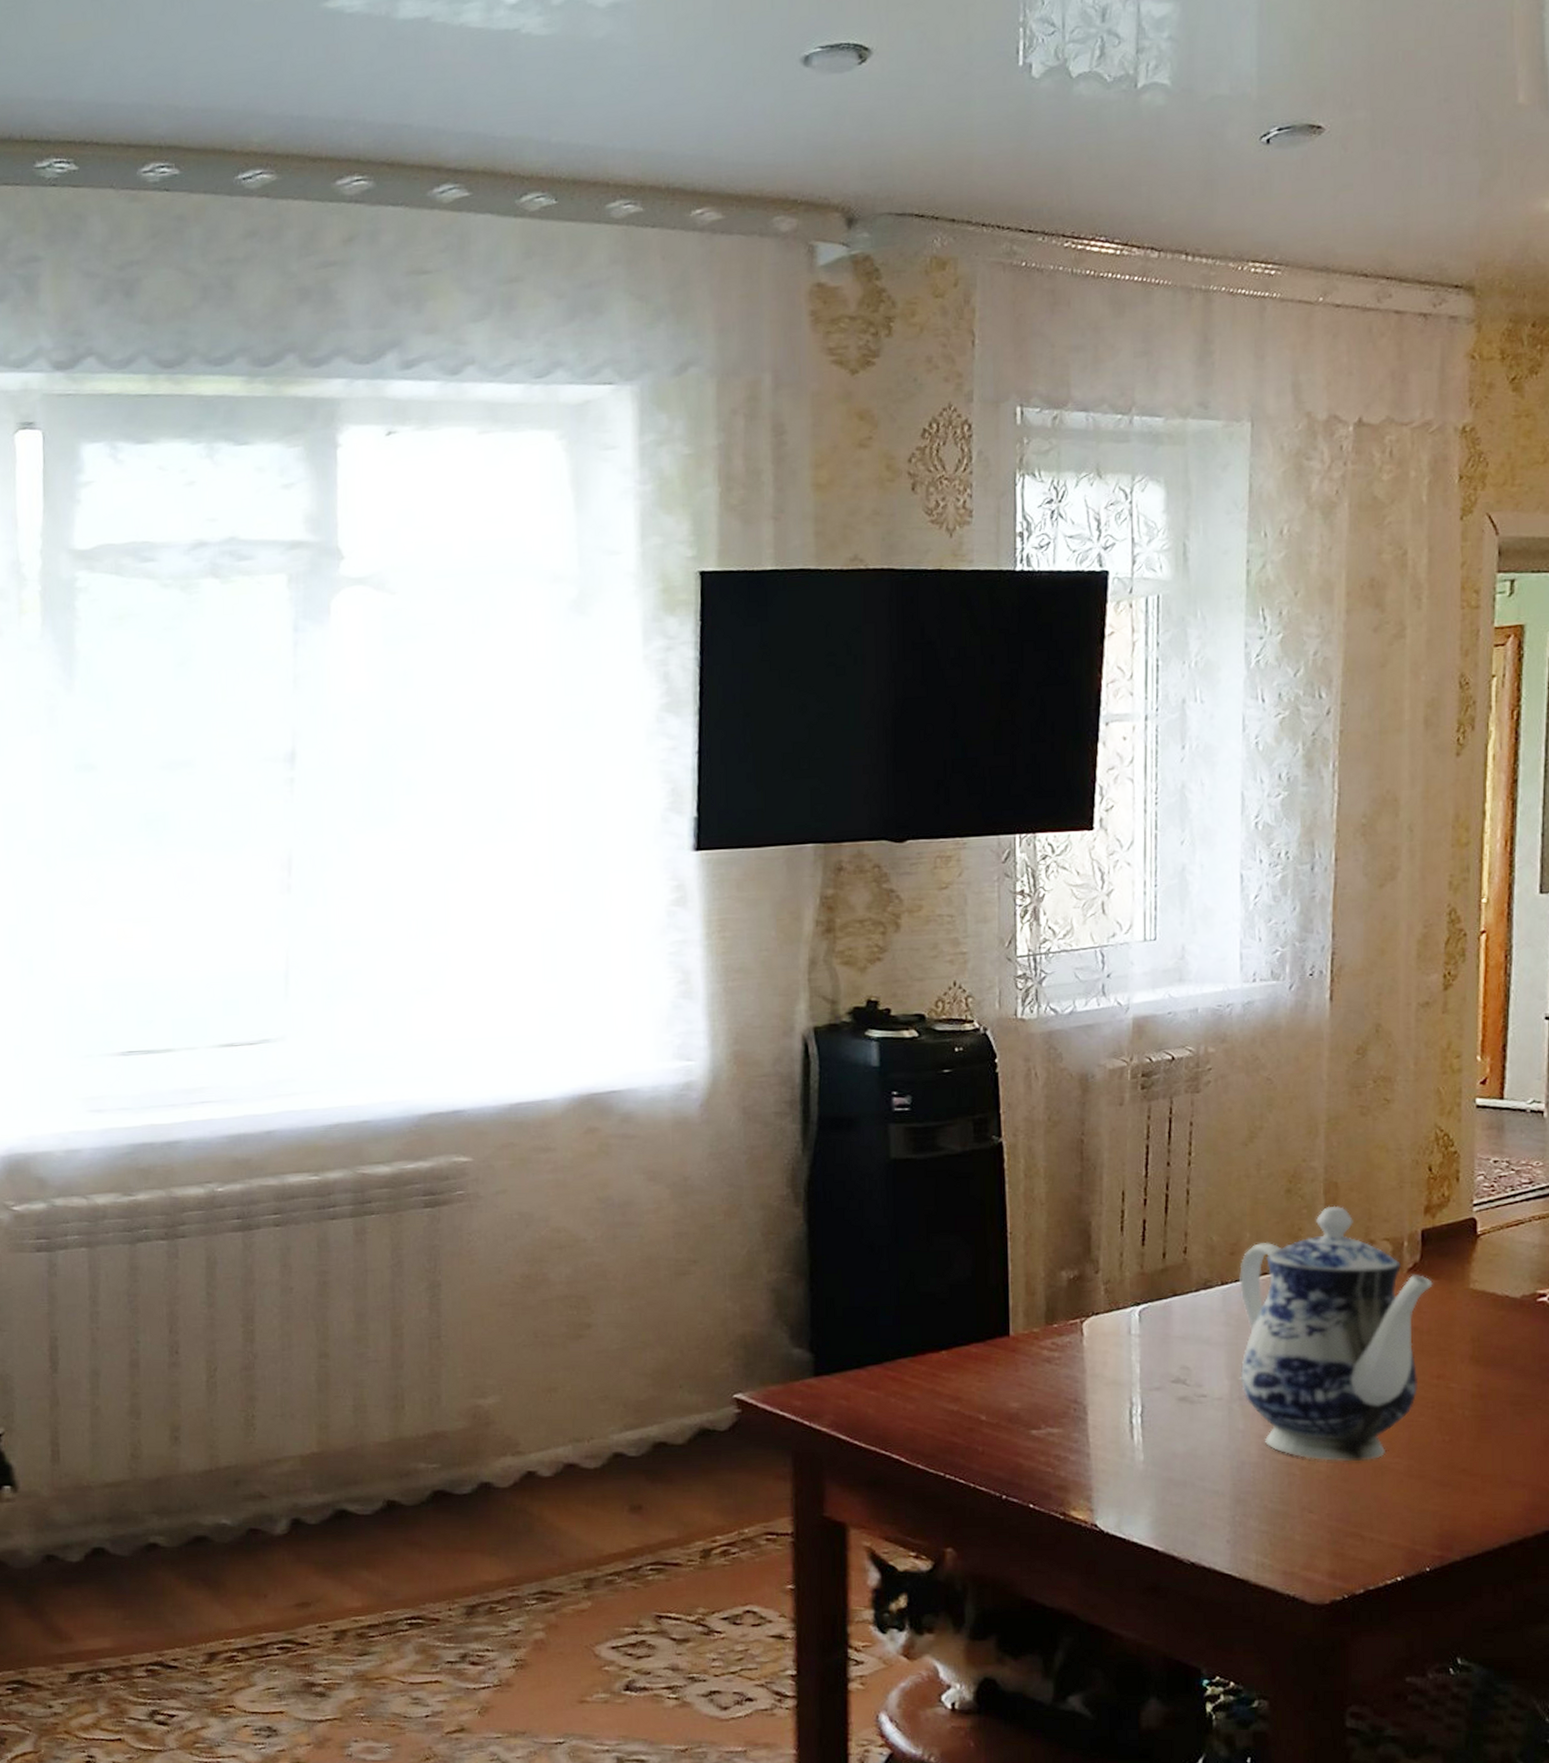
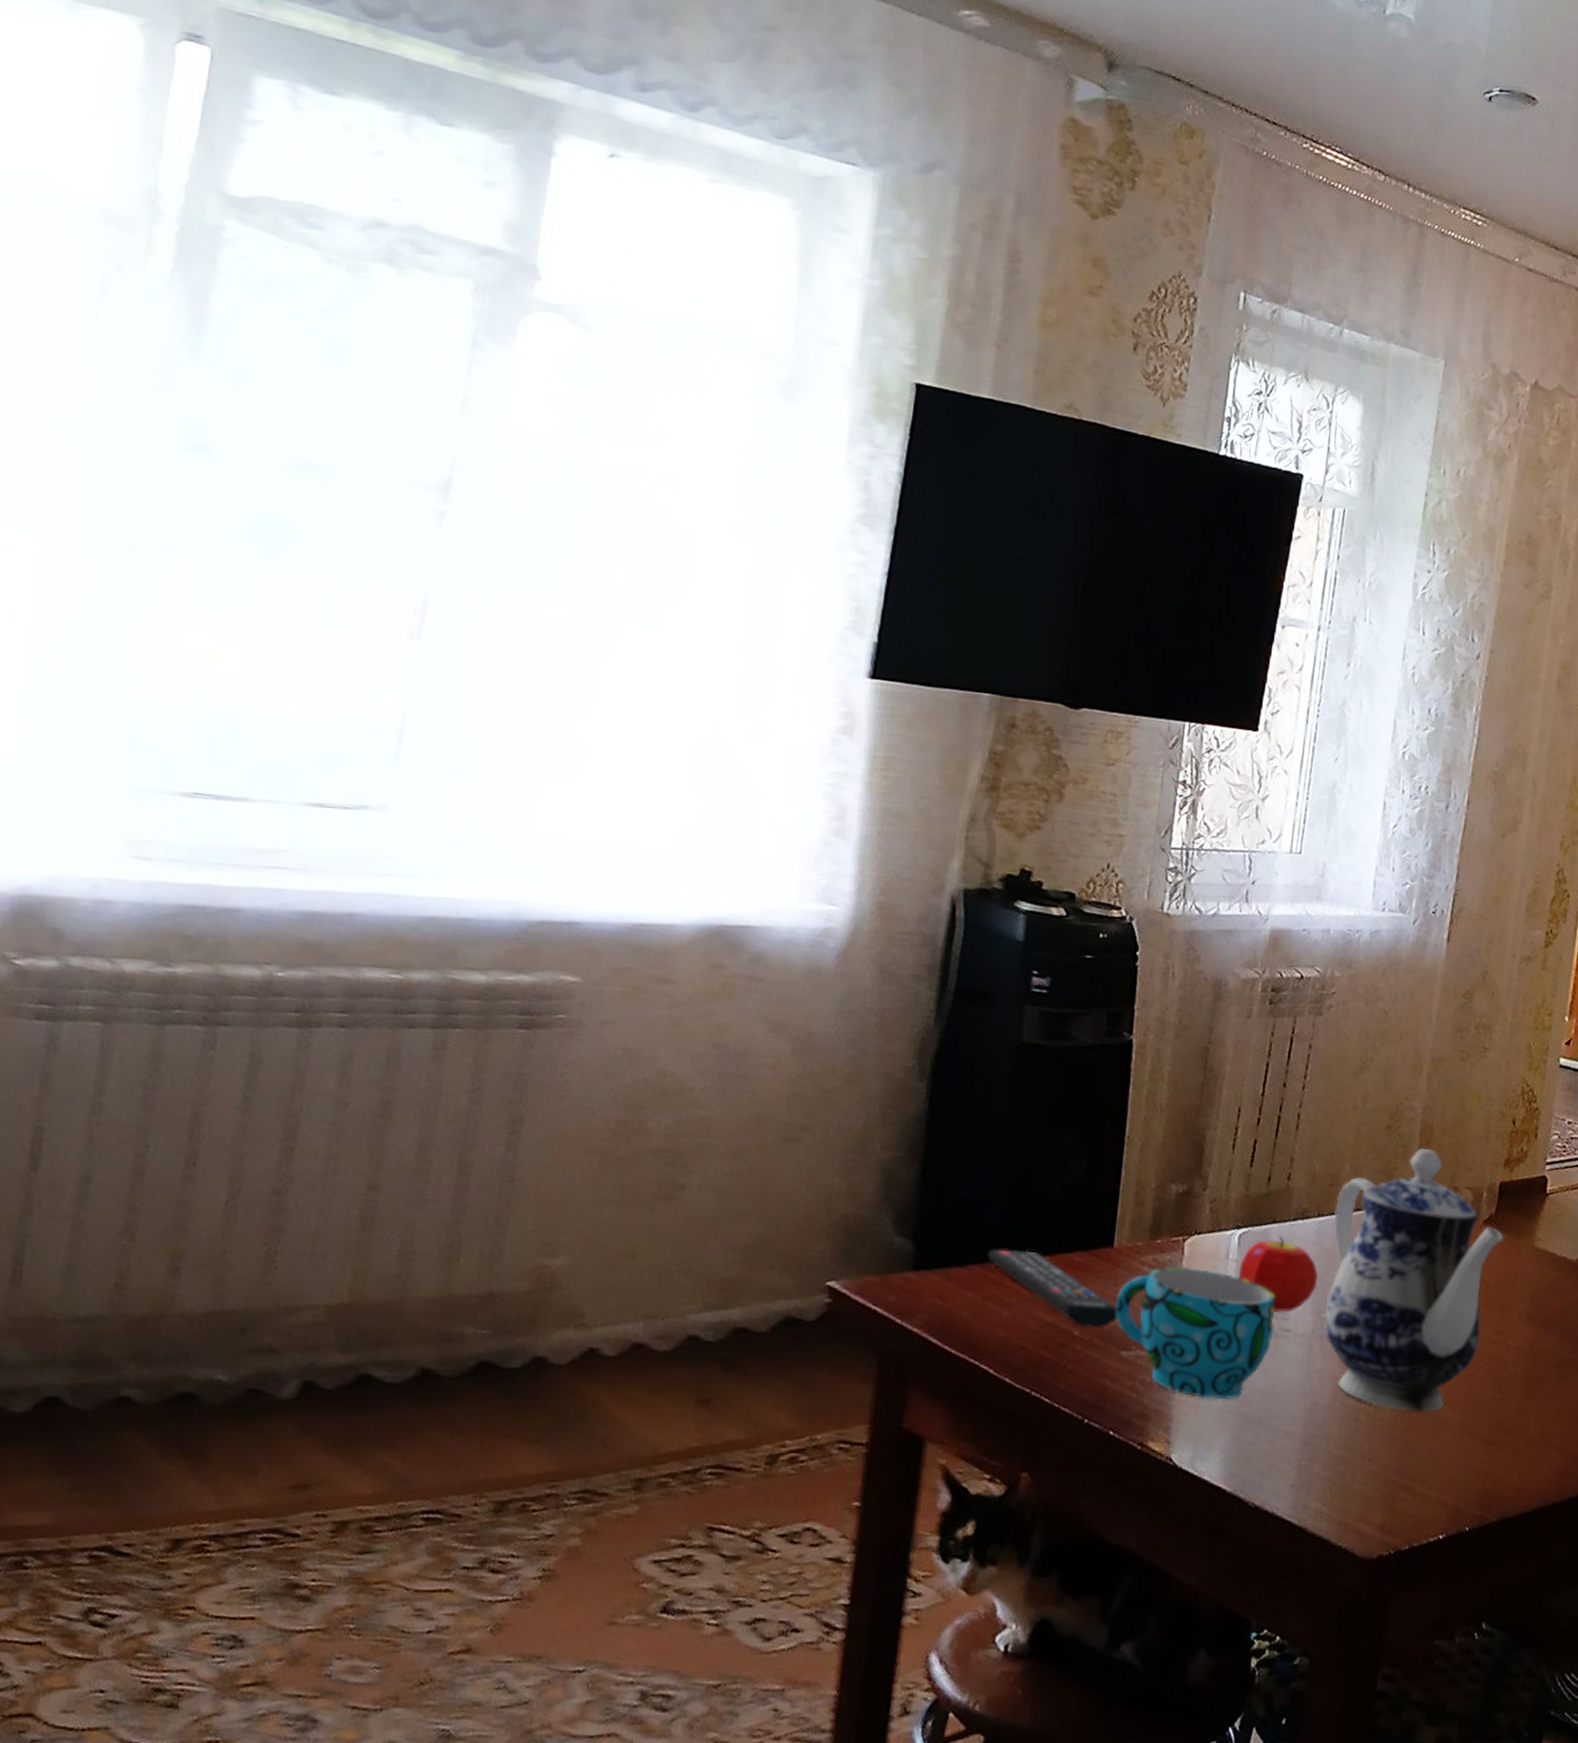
remote control: none [884,1348,1023,1412] -> present [987,1249,1118,1328]
cup: none [1018,1347,1188,1467] -> present [1114,1266,1275,1400]
fruit: none [1144,1308,1229,1379] -> present [1239,1236,1318,1313]

